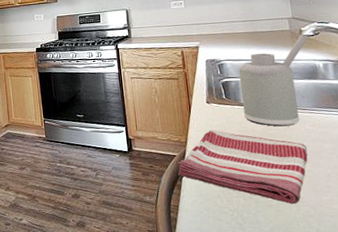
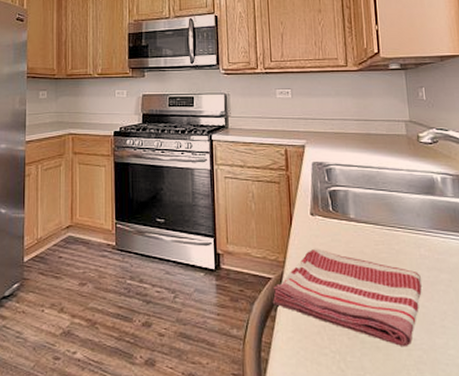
soap dispenser: present [238,34,309,127] -> none [348,140,427,249]

